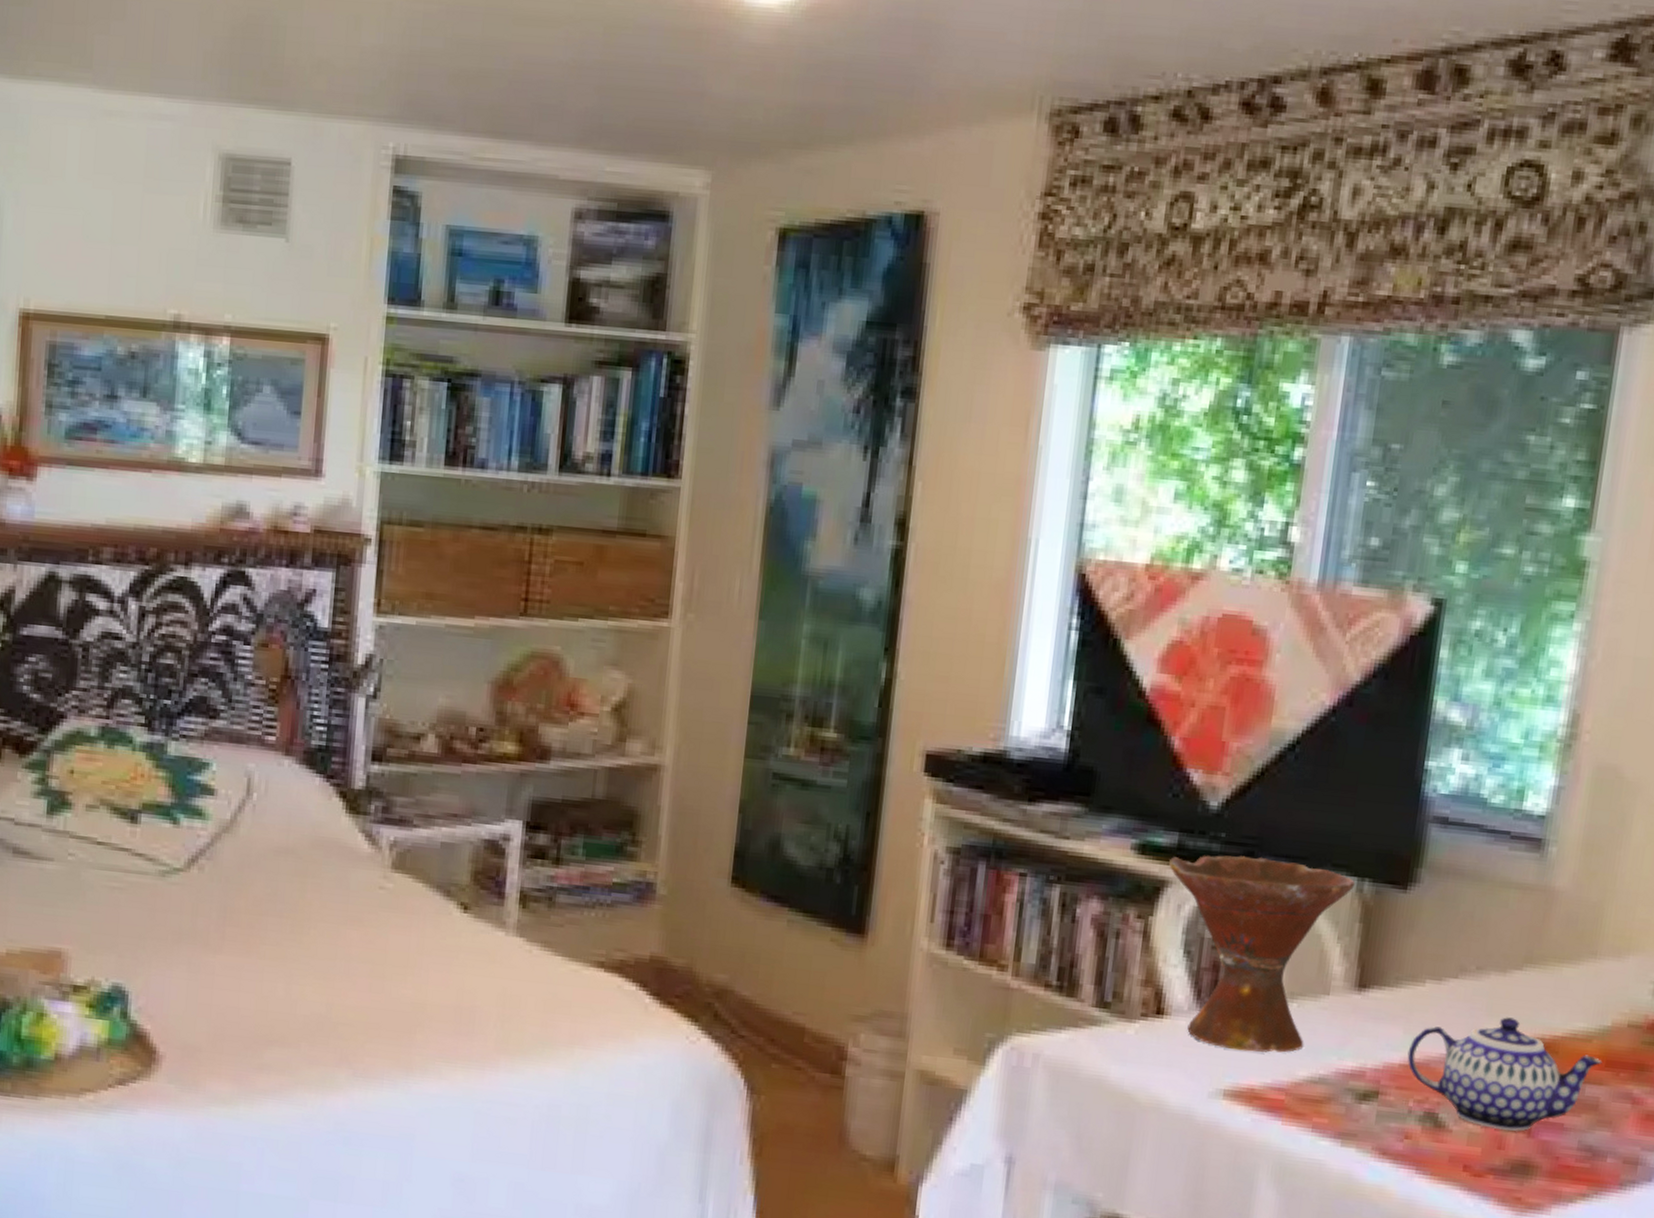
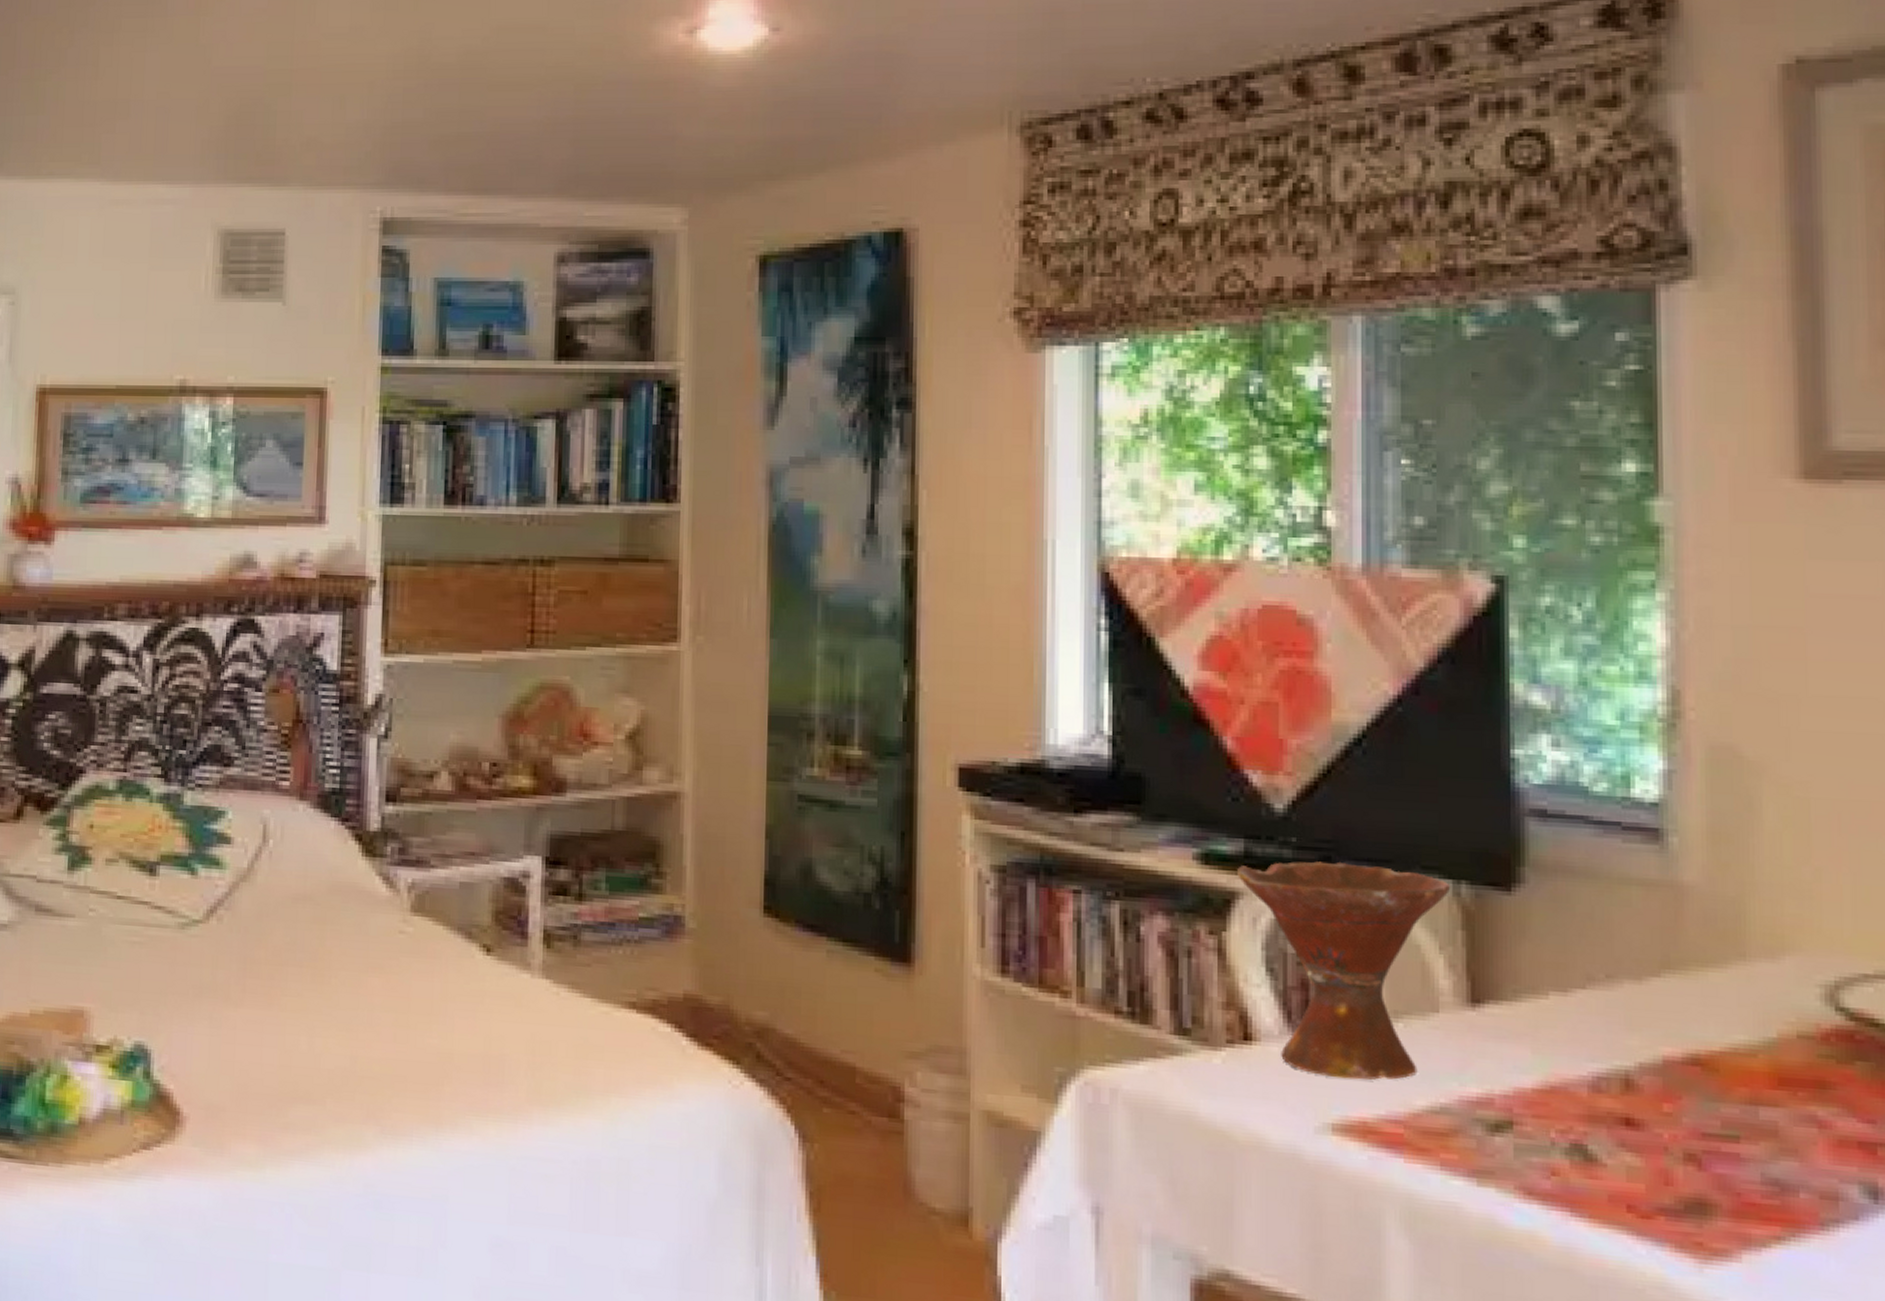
teapot: present [1407,1017,1602,1131] -> none [1540,1031,1774,1164]

